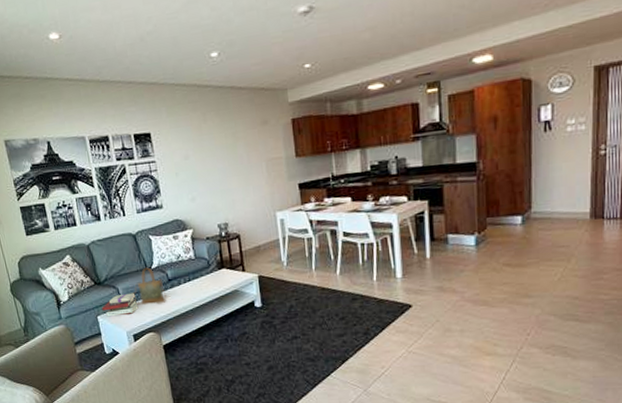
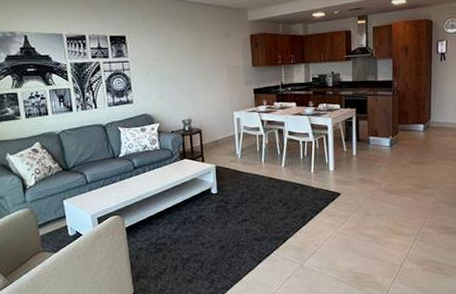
books: present [102,293,139,317] -> none [68,179,104,201]
handbag: present [133,267,167,305] -> none [100,156,132,191]

